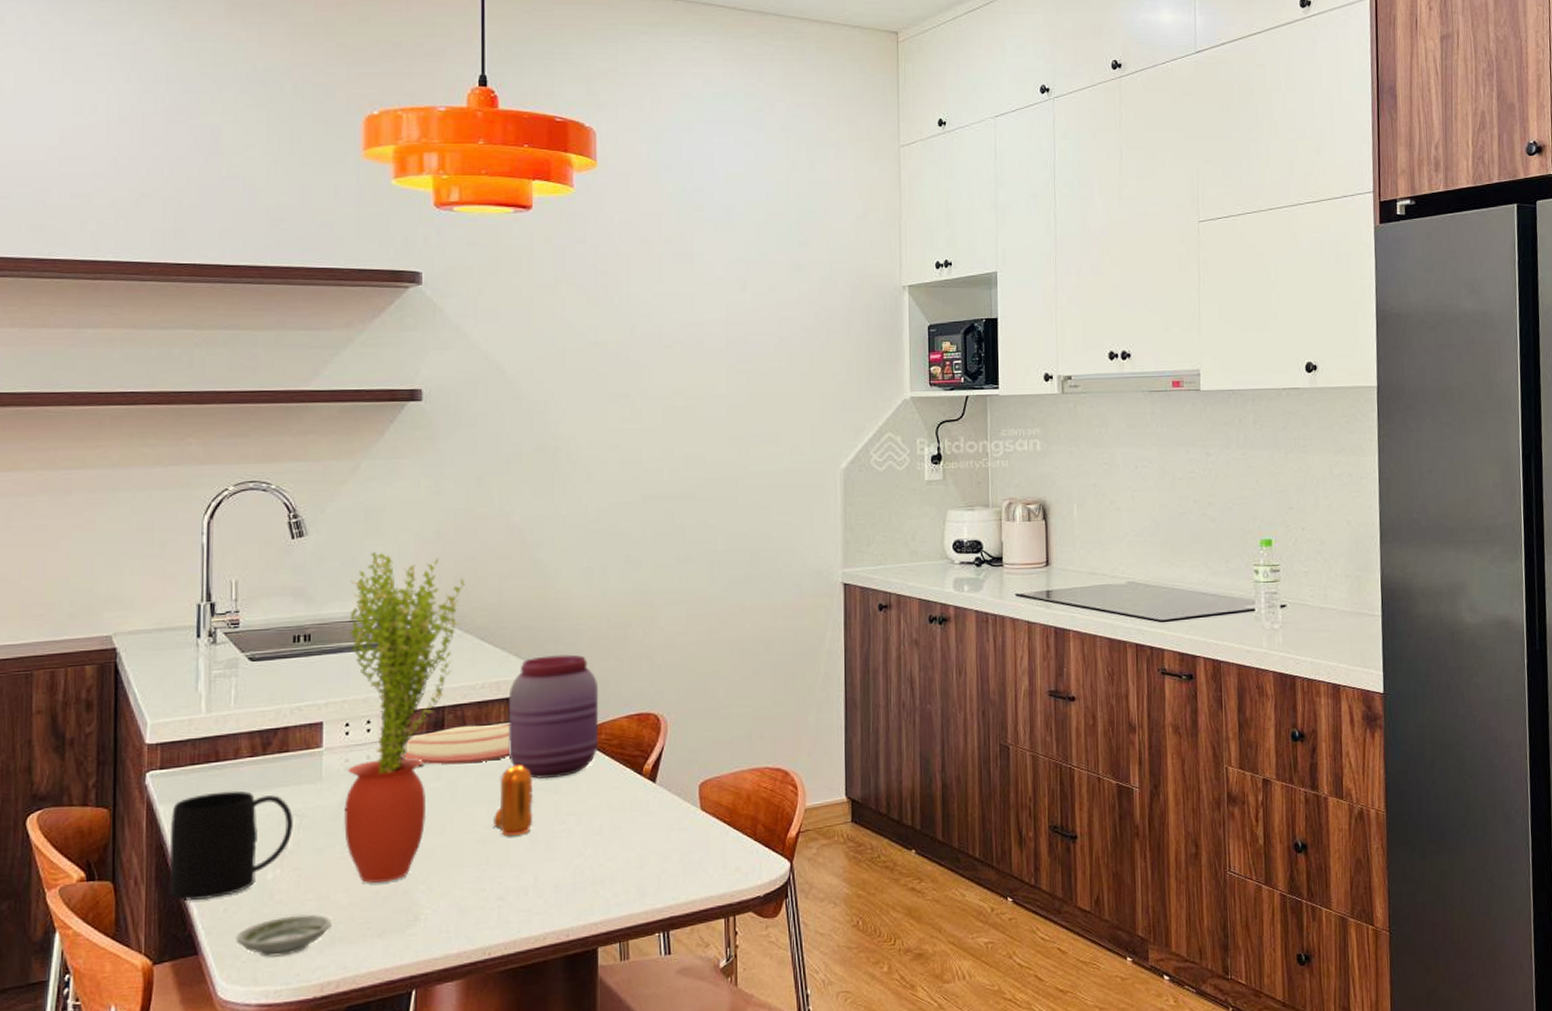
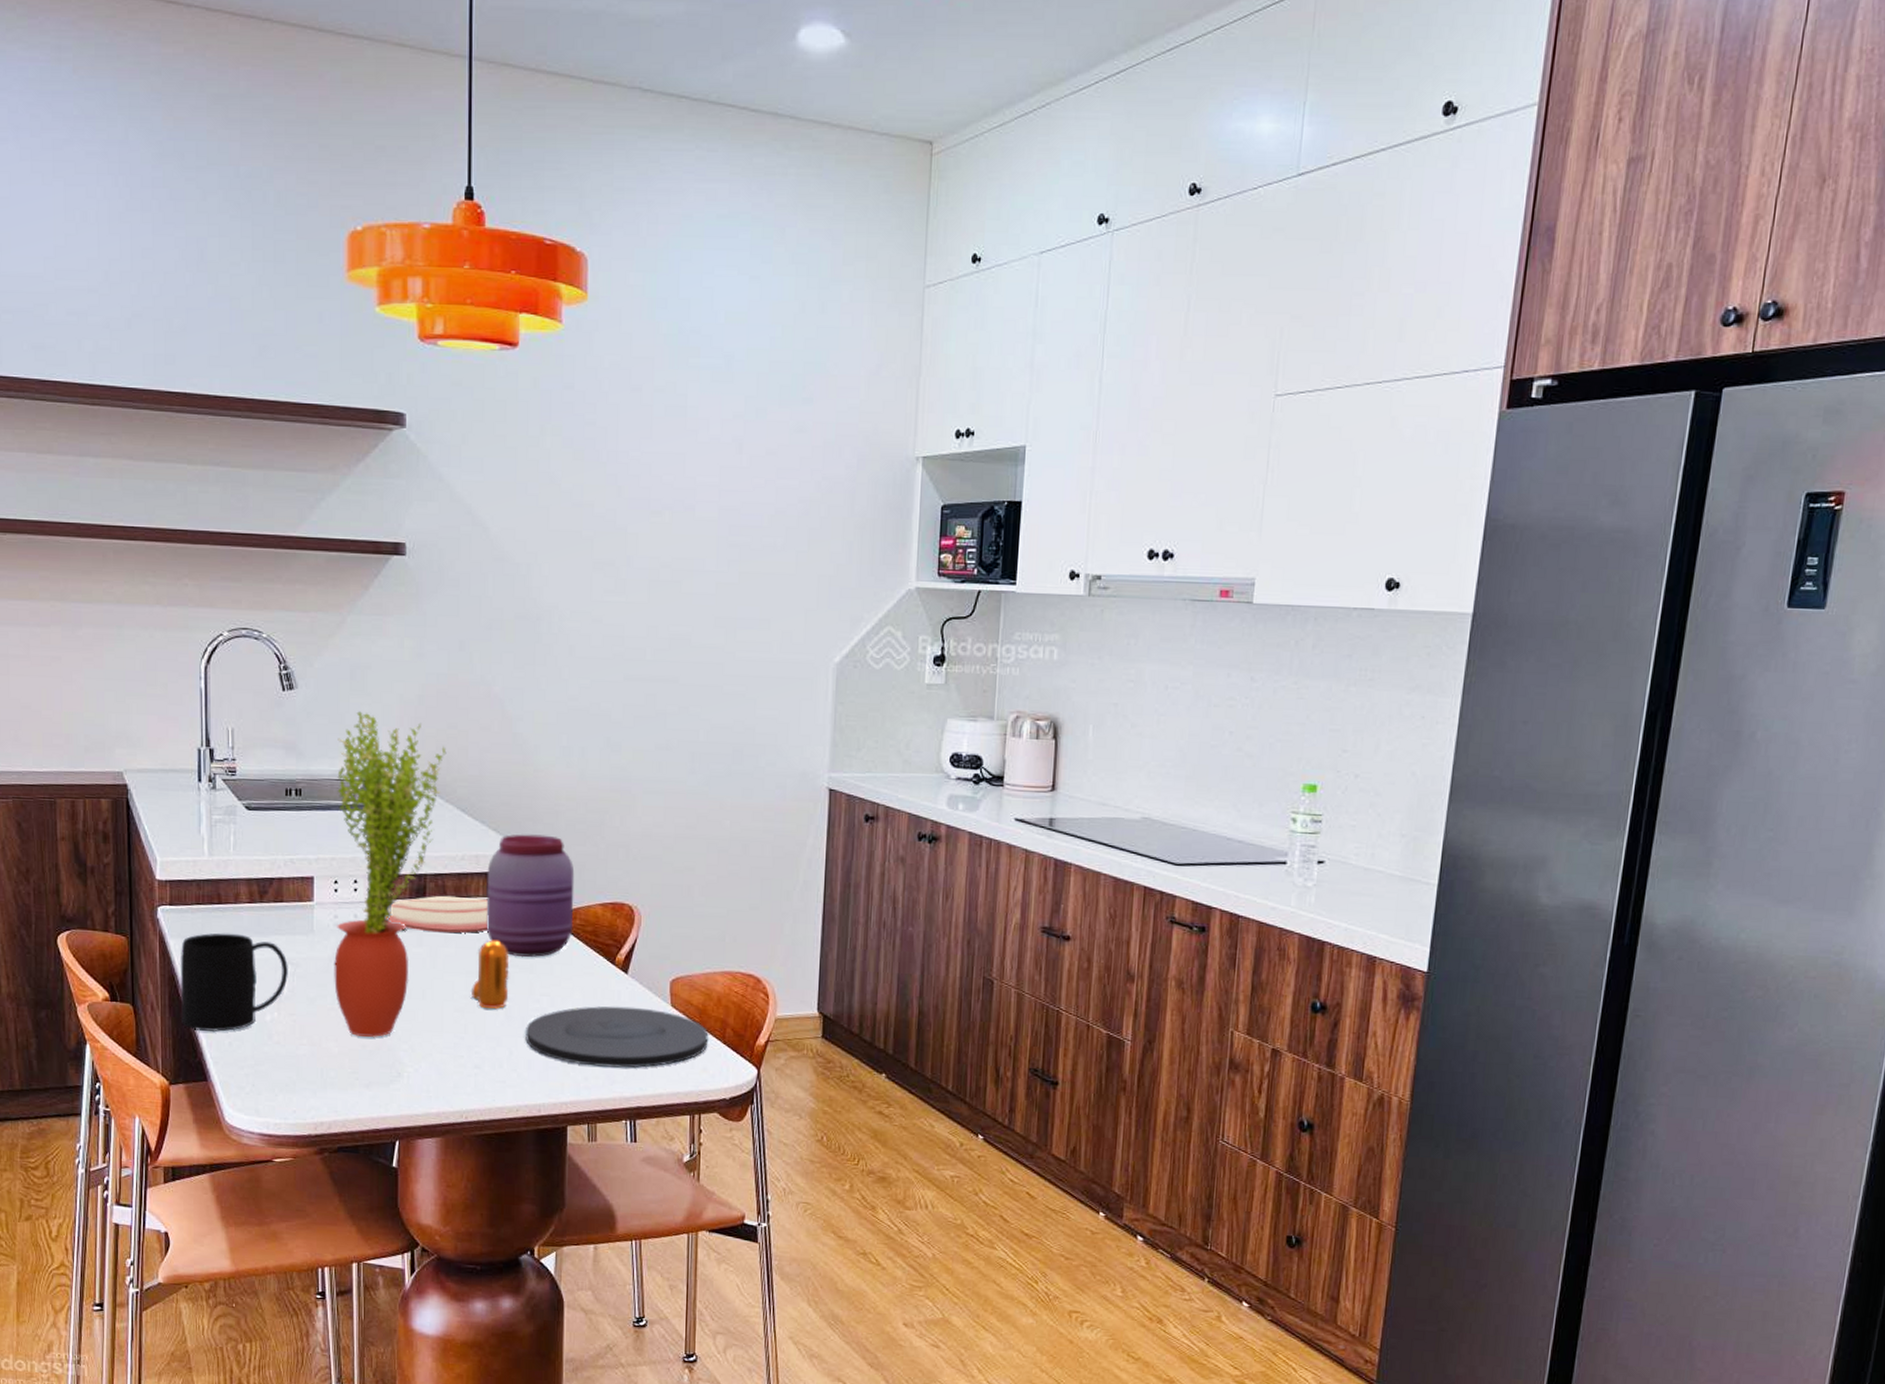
saucer: present [236,914,331,957] -> none [240,1057,323,1093]
plate: none [550,815,740,882] -> present [524,1006,709,1068]

